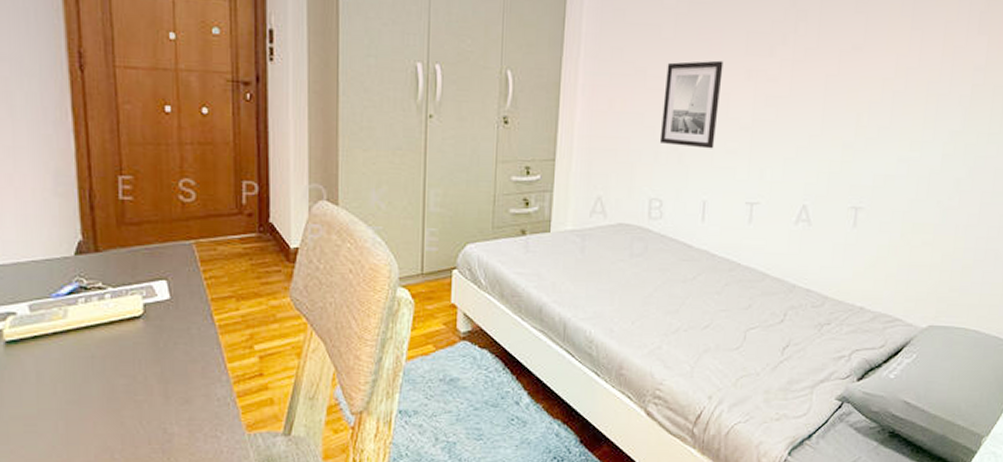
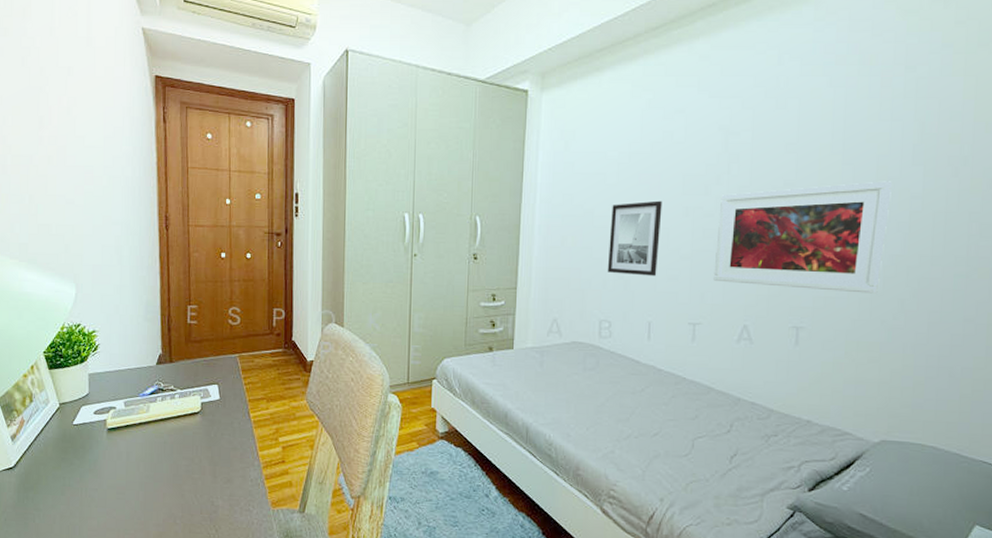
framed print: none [774,49,957,172] -> present [713,181,892,294]

